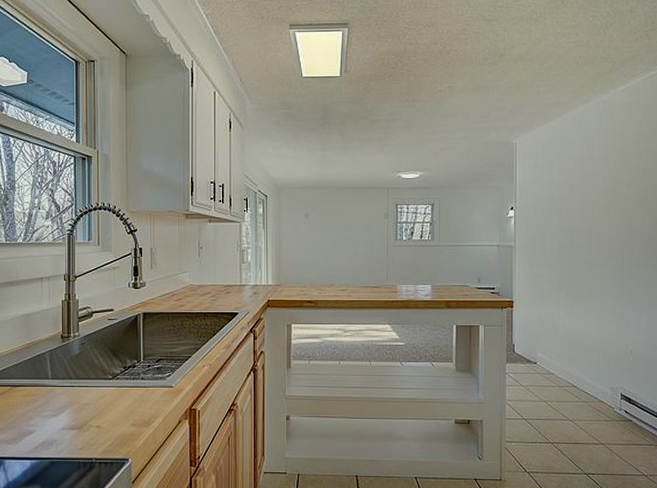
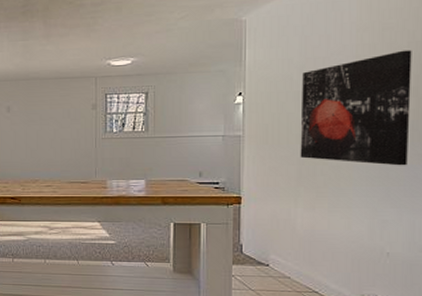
wall art: none [561,176,646,275] -> present [300,49,412,166]

